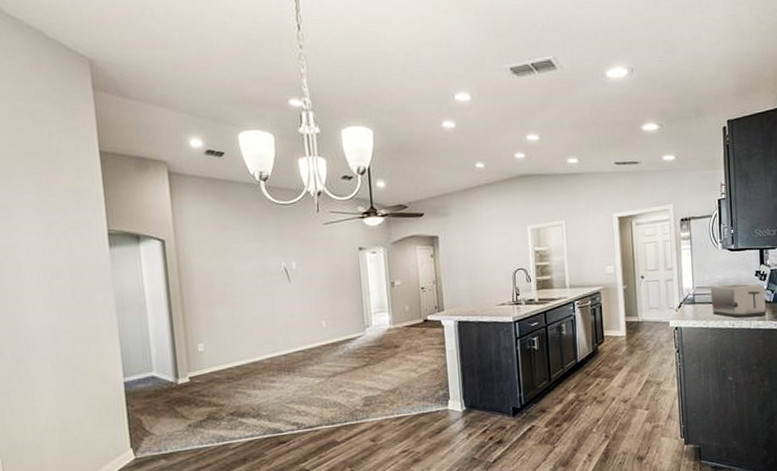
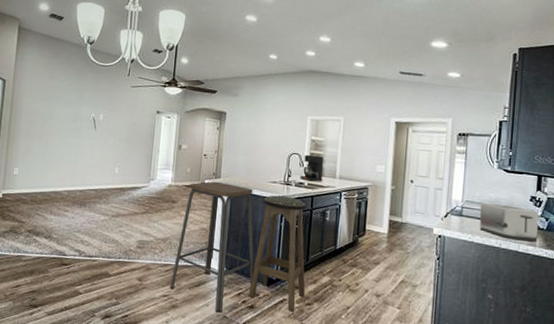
bar stool: none [408,314,497,456] -> present [170,181,255,313]
stool: none [494,317,553,438] -> present [249,195,307,312]
coffee maker: none [529,266,553,296] -> present [300,154,324,182]

